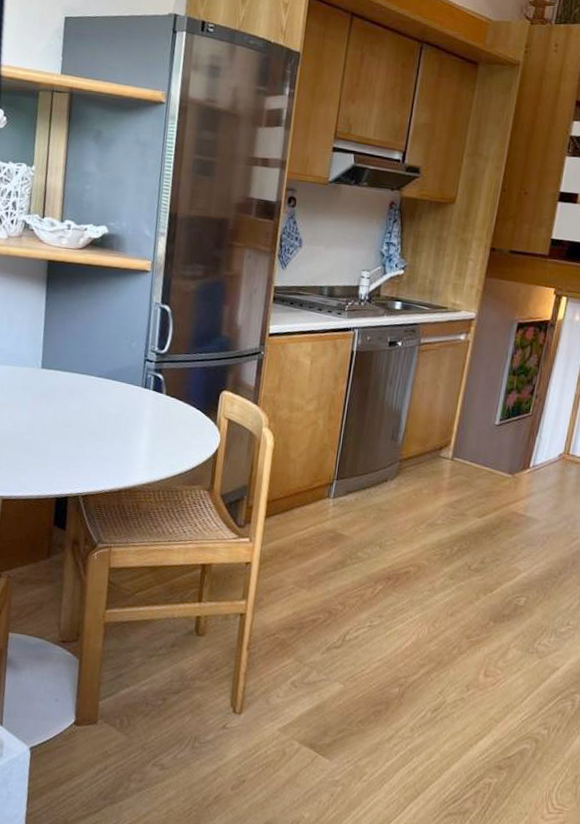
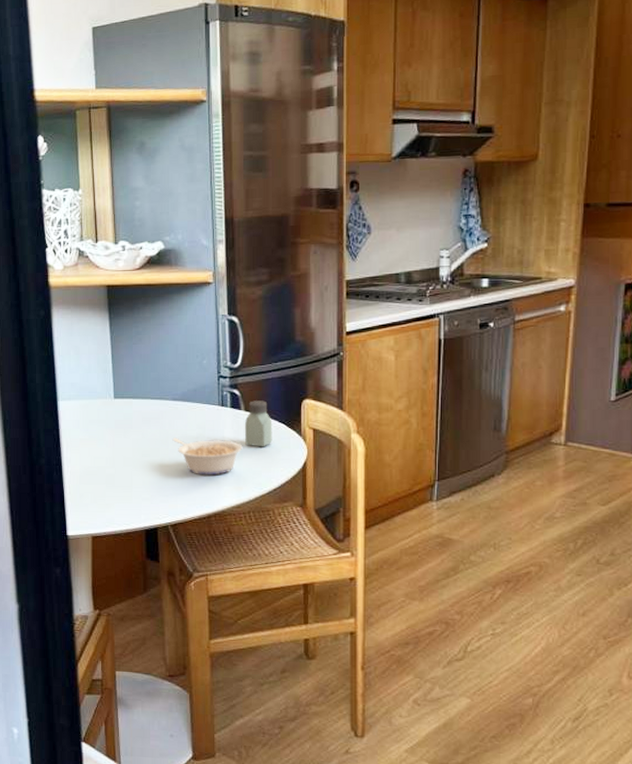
legume: none [93,412,160,453] -> present [172,437,243,476]
saltshaker: none [163,386,191,431] -> present [244,400,272,447]

